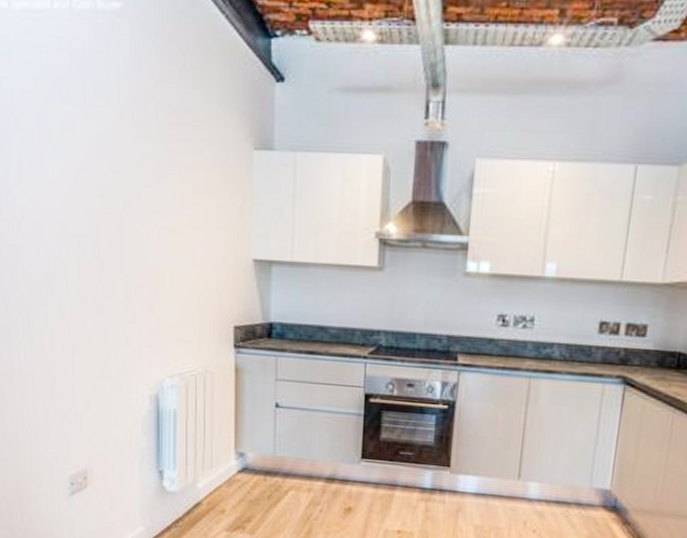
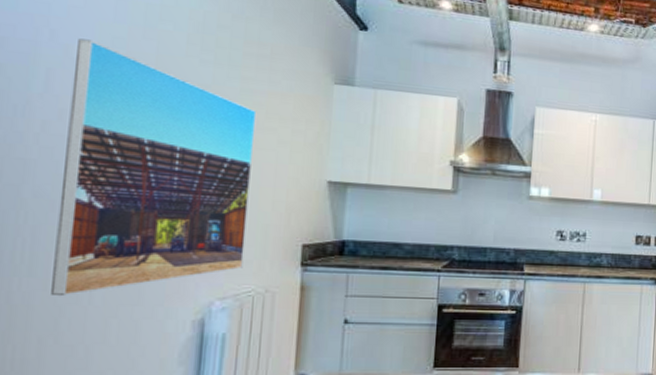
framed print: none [36,124,186,369] -> present [51,38,257,297]

